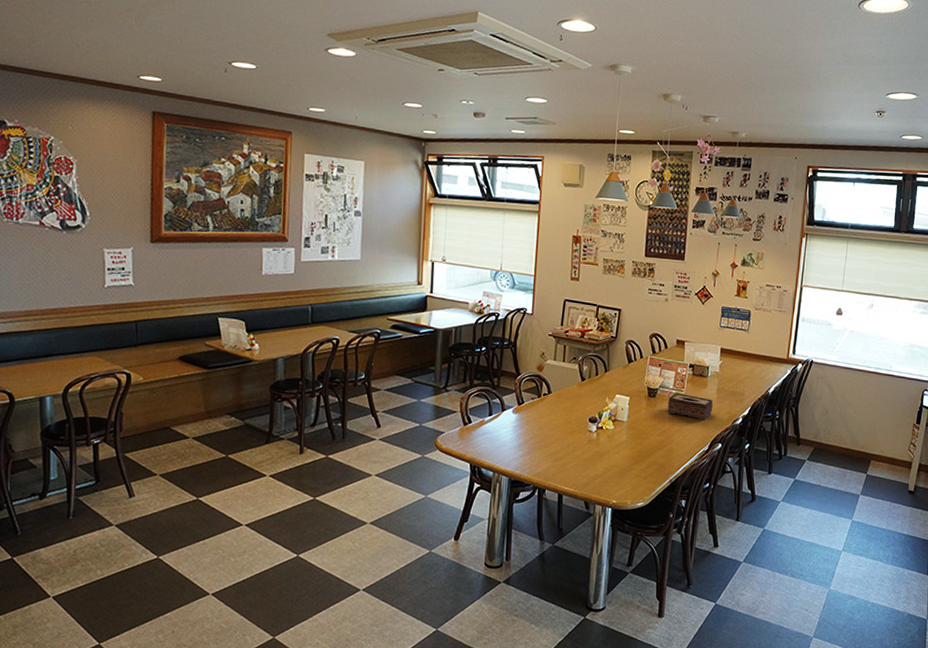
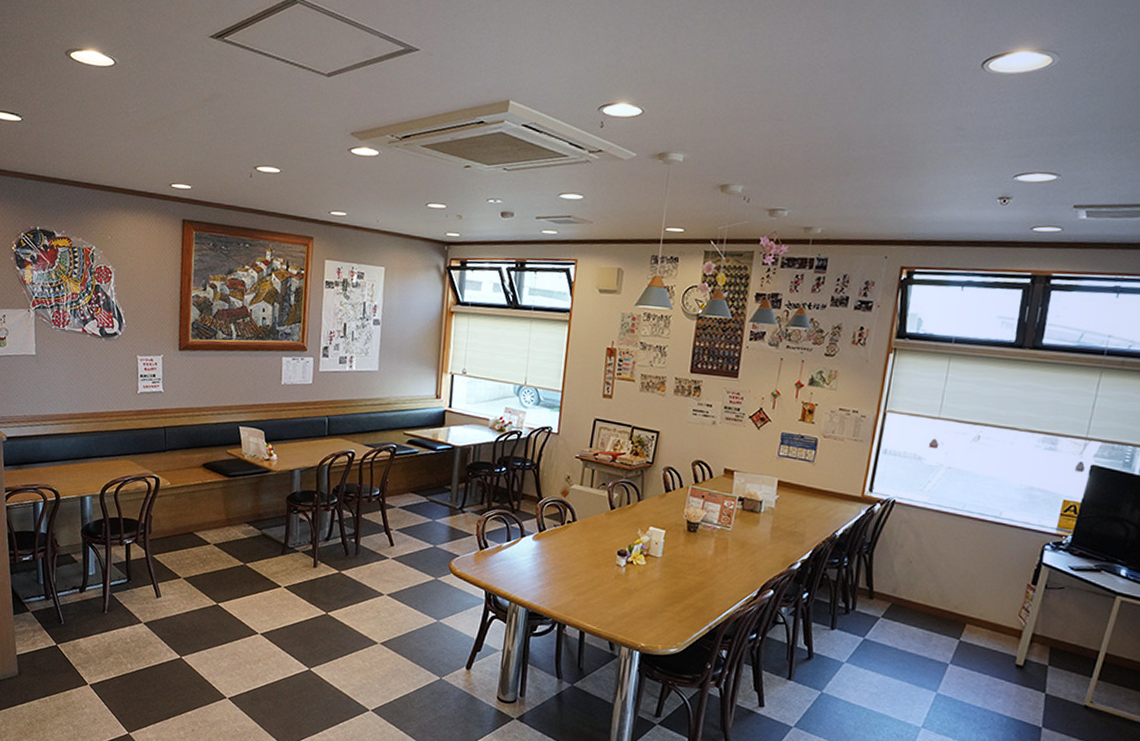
tissue box: present [667,393,713,421] -> none [709,529,765,563]

